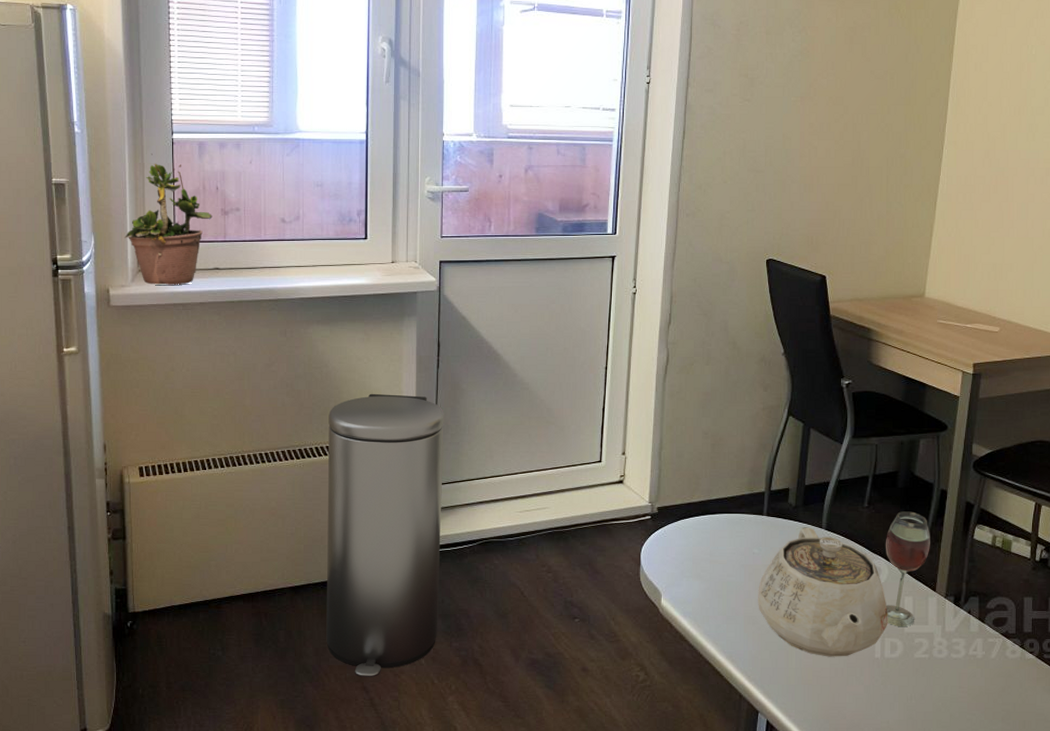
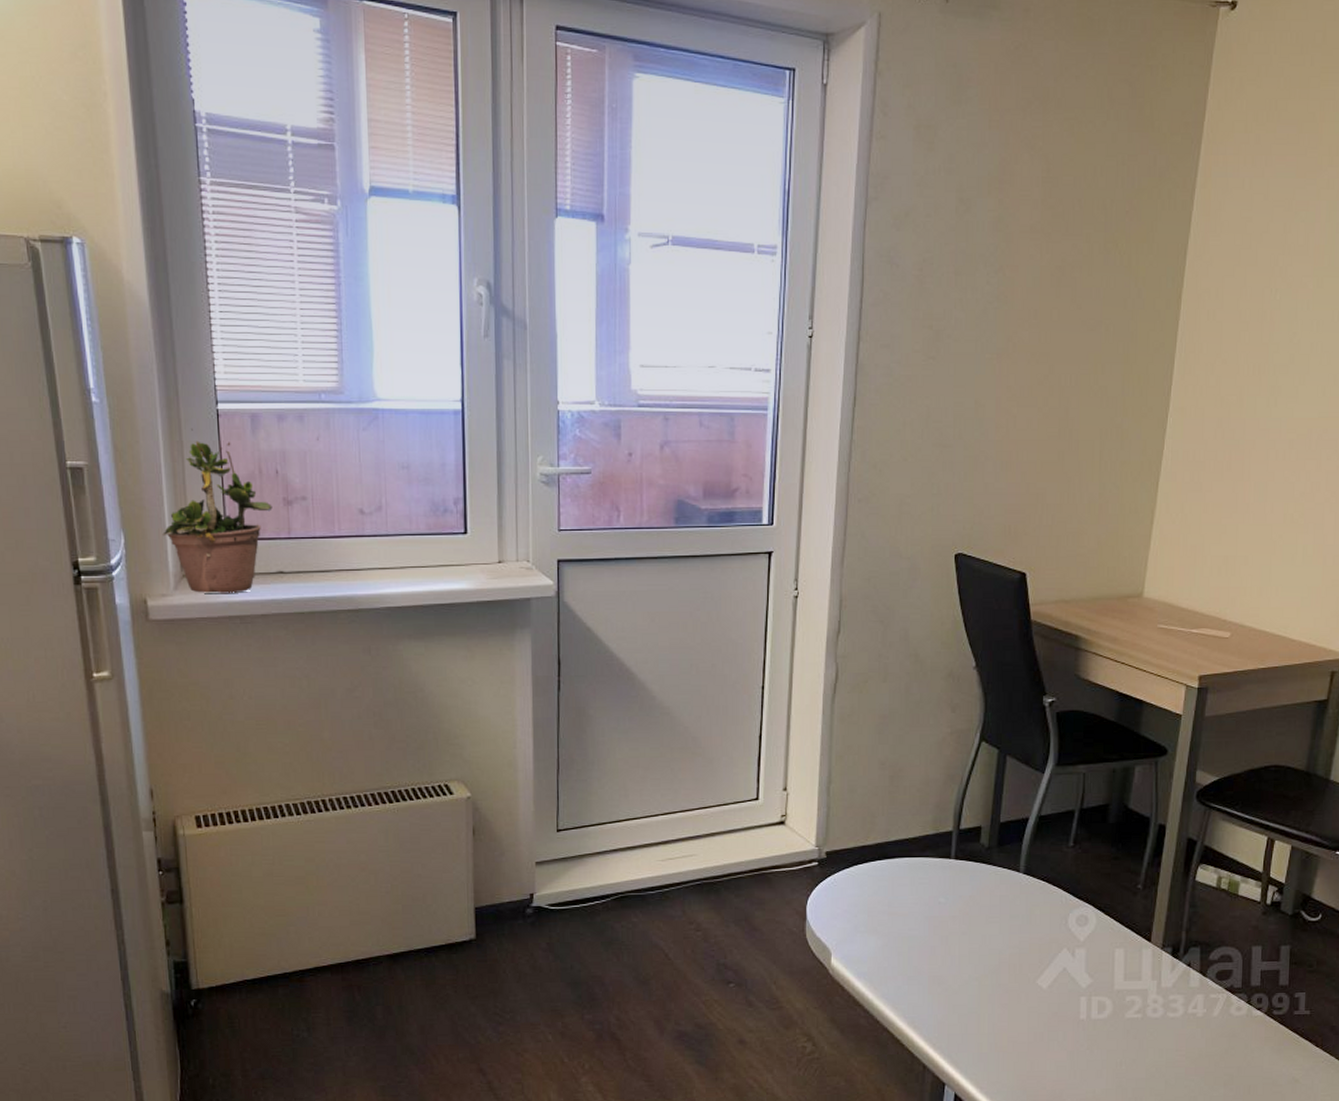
pedal bin: present [326,393,445,677] -> none [426,722,569,1057]
teapot: present [758,527,888,657] -> none [944,871,1096,1020]
wineglass: present [885,511,931,626] -> none [1093,850,1147,983]

